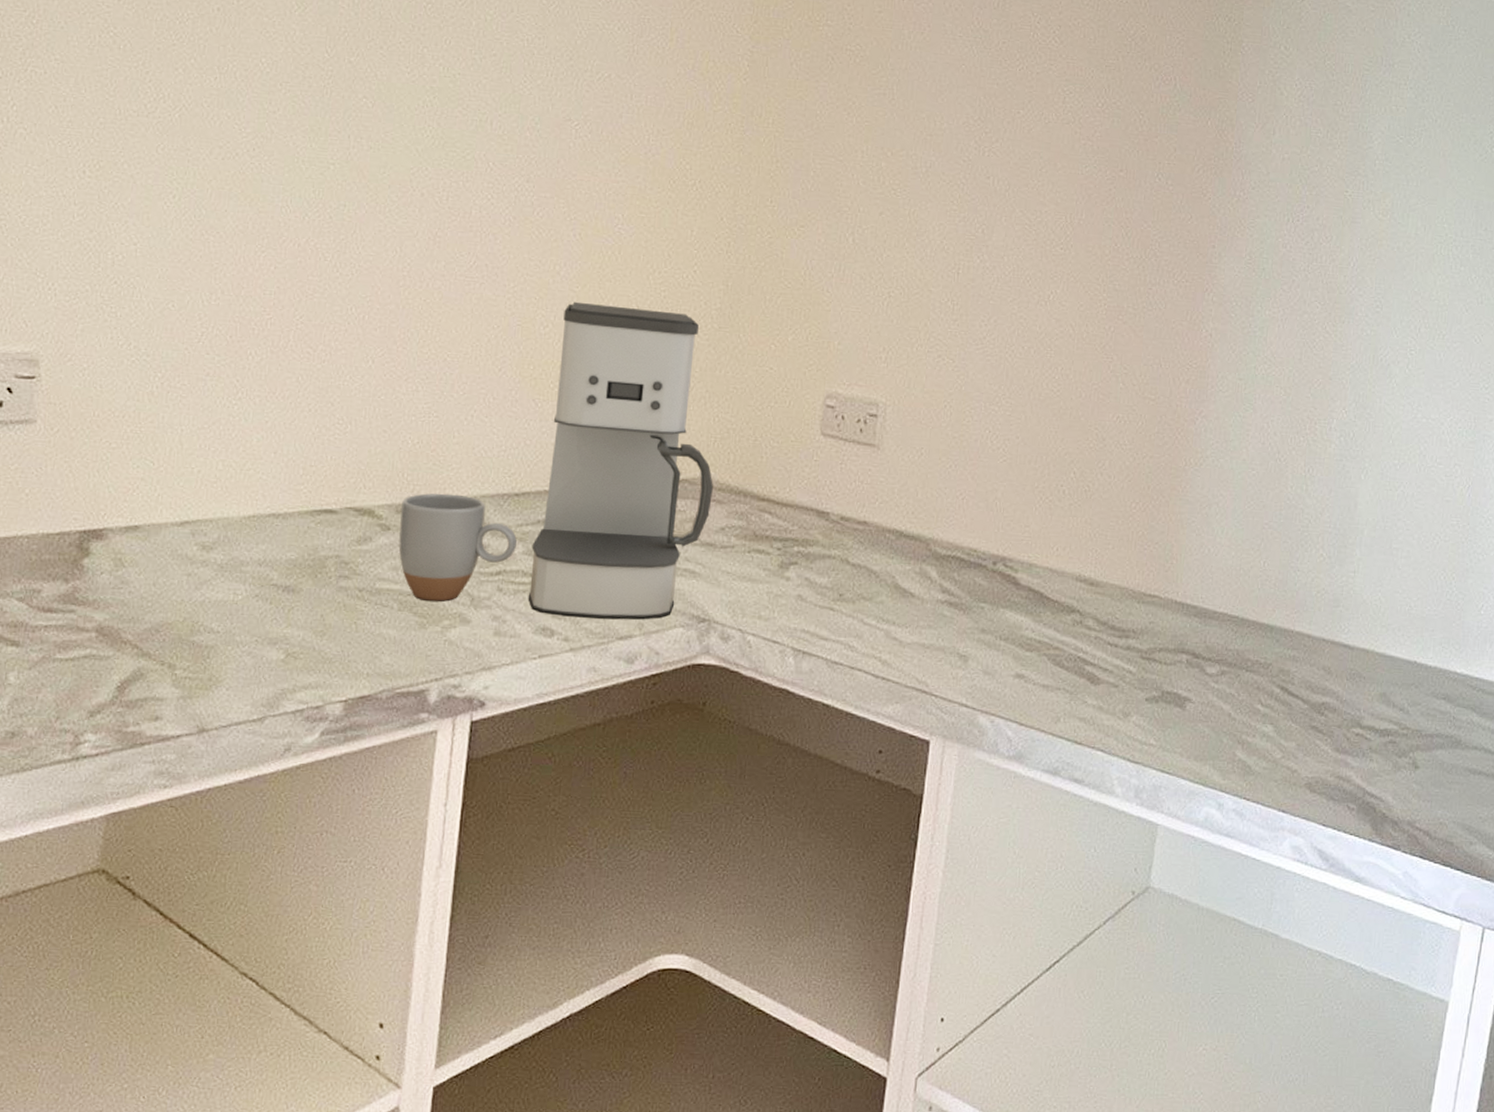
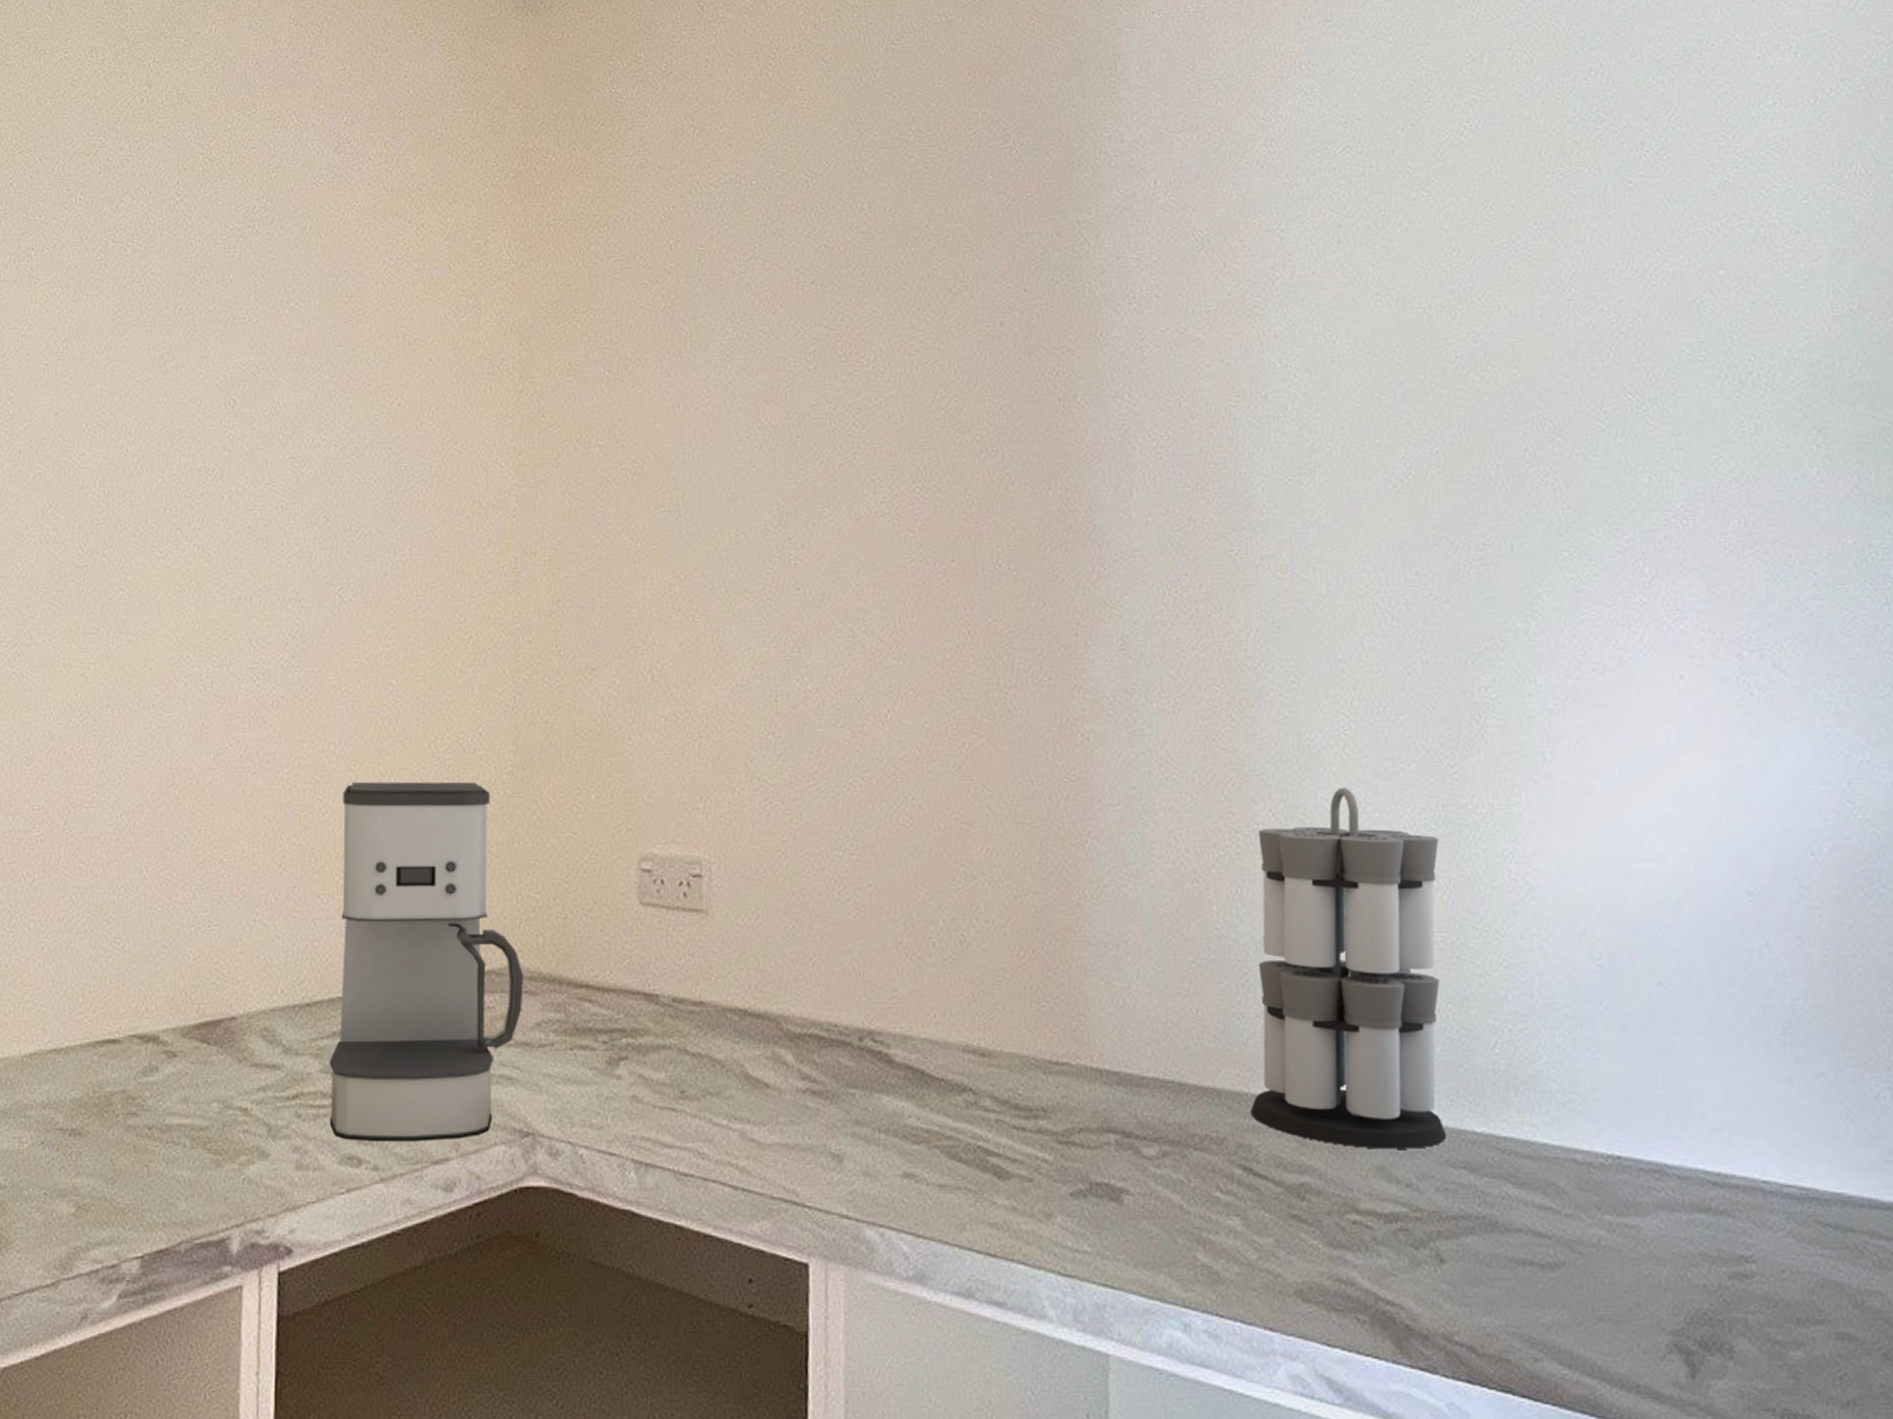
mug: present [398,493,517,603] -> none [187,1010,312,1136]
spice rack: none [1293,395,1467,682] -> present [1251,787,1447,1149]

